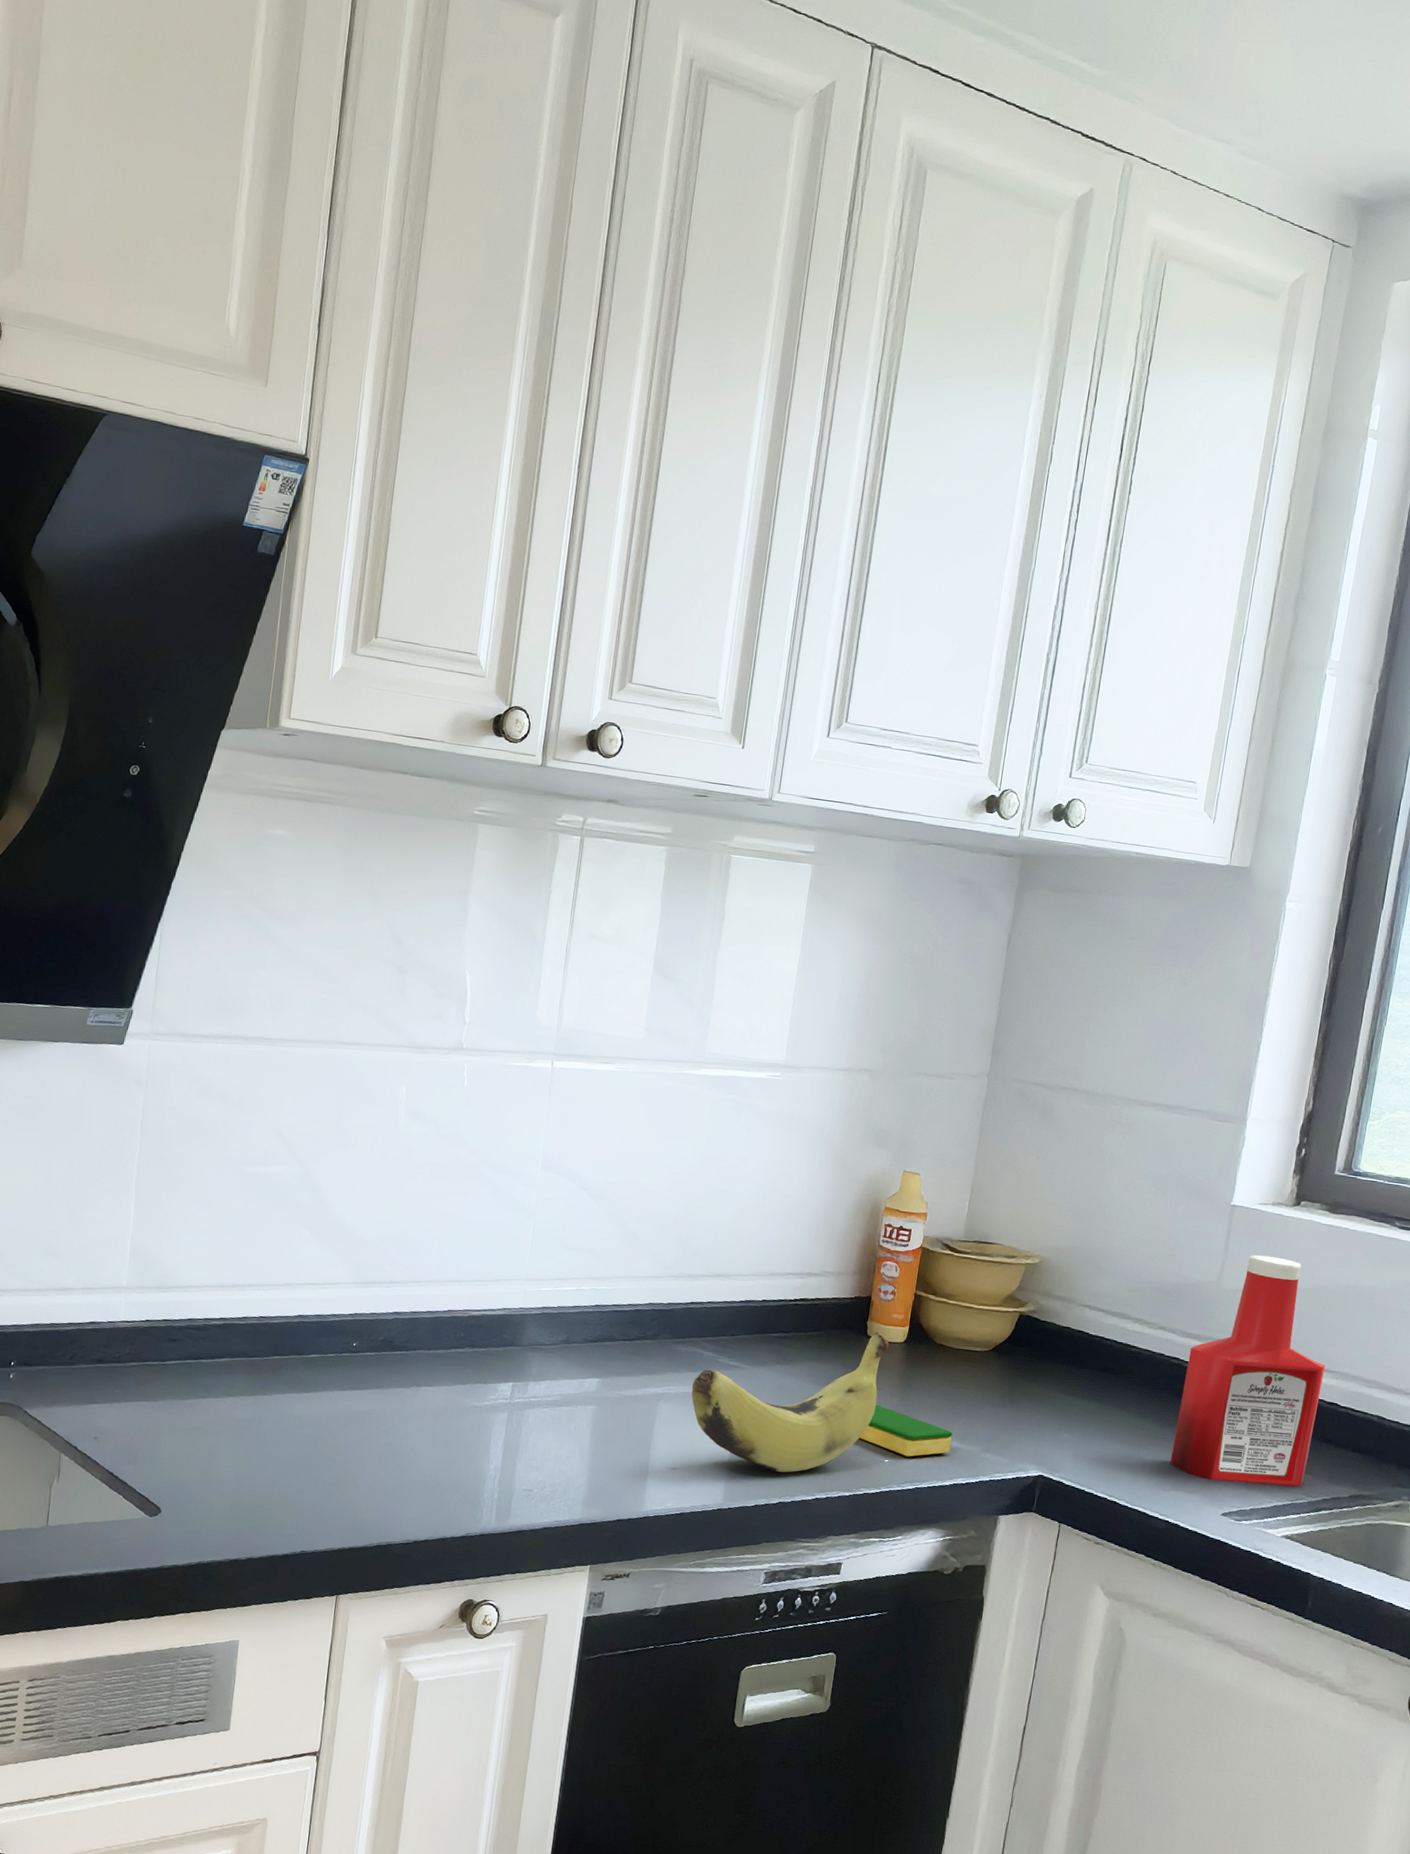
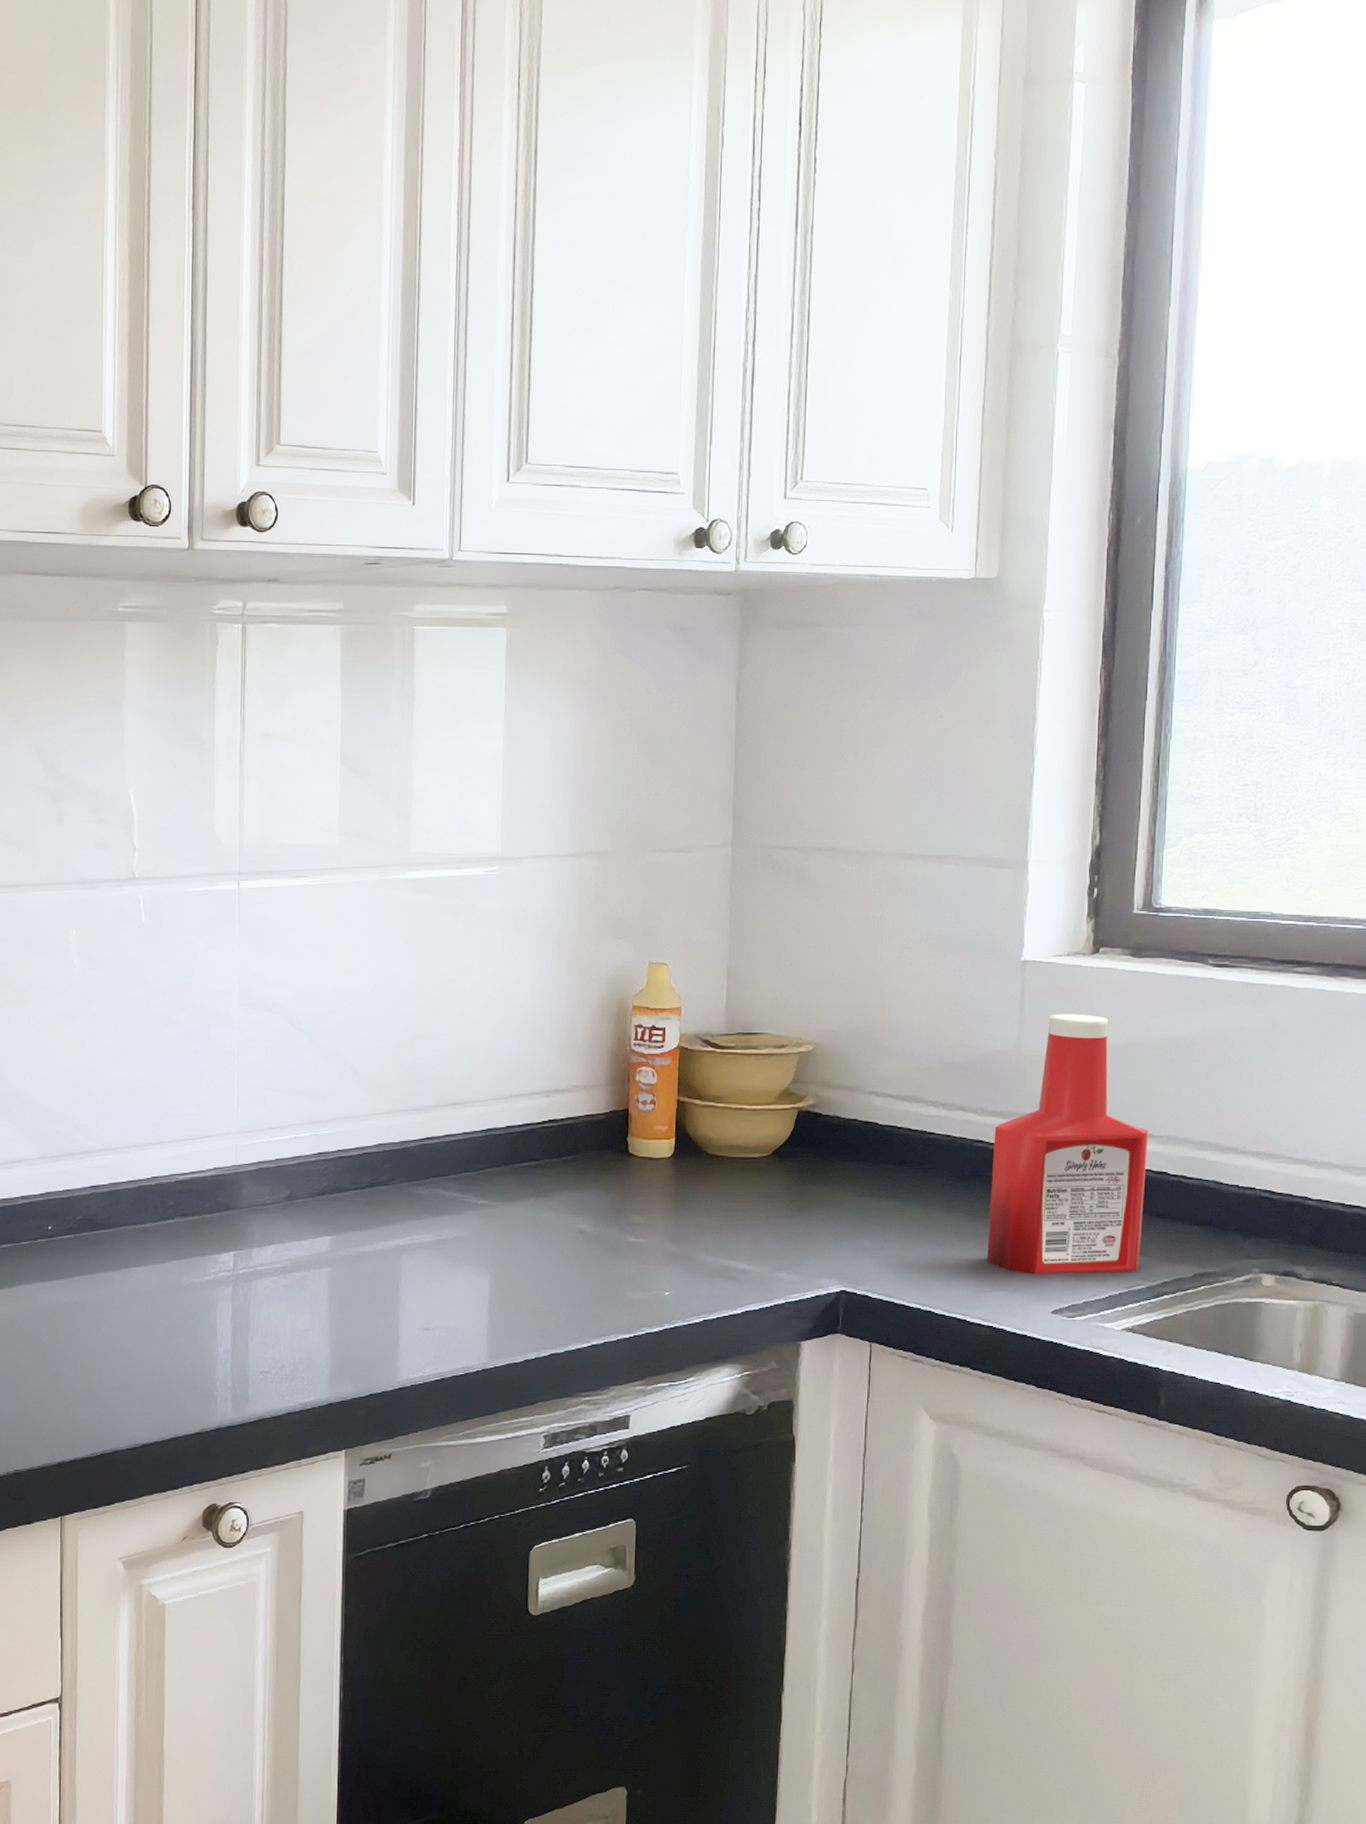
banana: present [691,1331,890,1473] -> none [437,1147,655,1320]
dish sponge: present [859,1404,953,1457] -> none [633,1230,738,1286]

